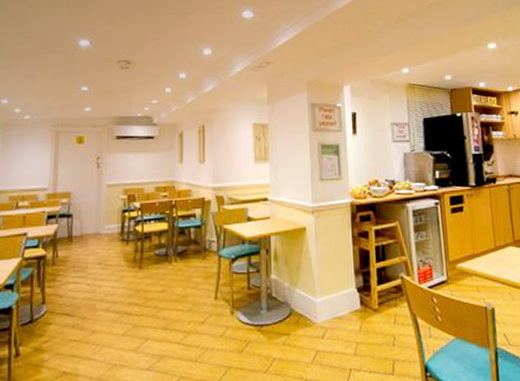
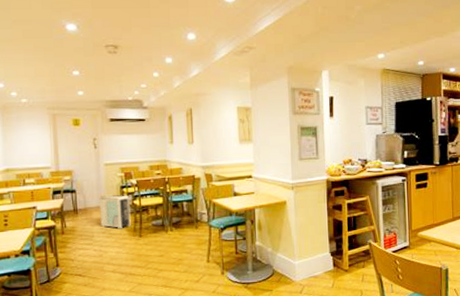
air purifier: none [96,219,131,260] -> present [99,194,131,229]

